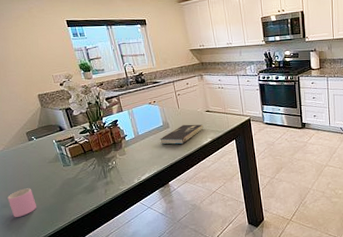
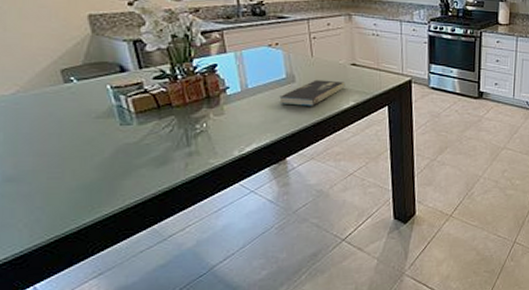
cup: present [7,188,36,217] -> none [15,154,67,198]

